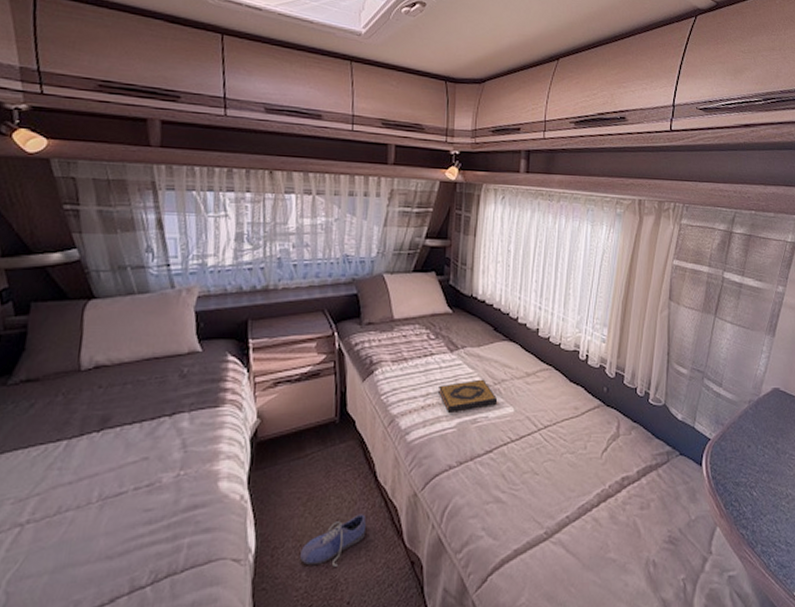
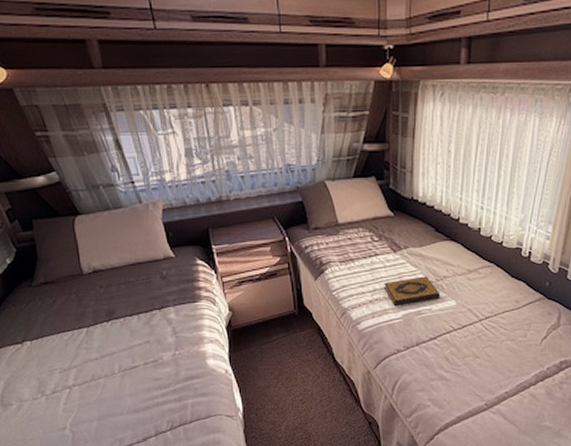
shoe: present [300,514,367,567] -> none [278,386,330,423]

